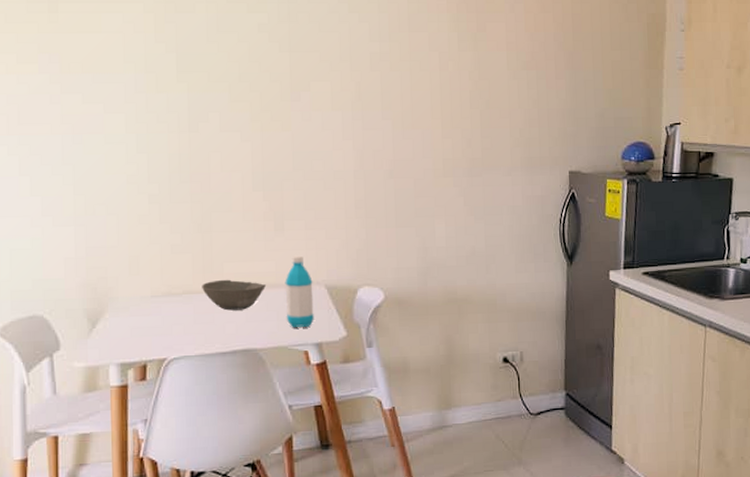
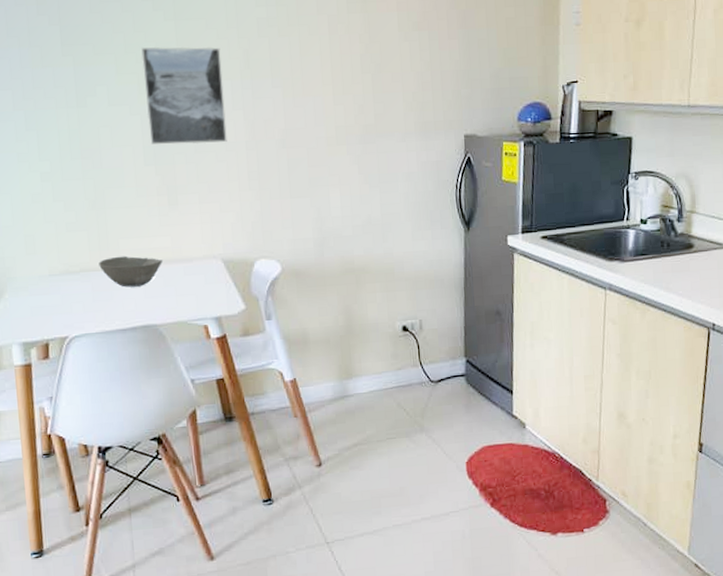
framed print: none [254,76,336,172] -> present [141,46,227,145]
water bottle: present [285,255,314,328] -> none [181,230,212,303]

